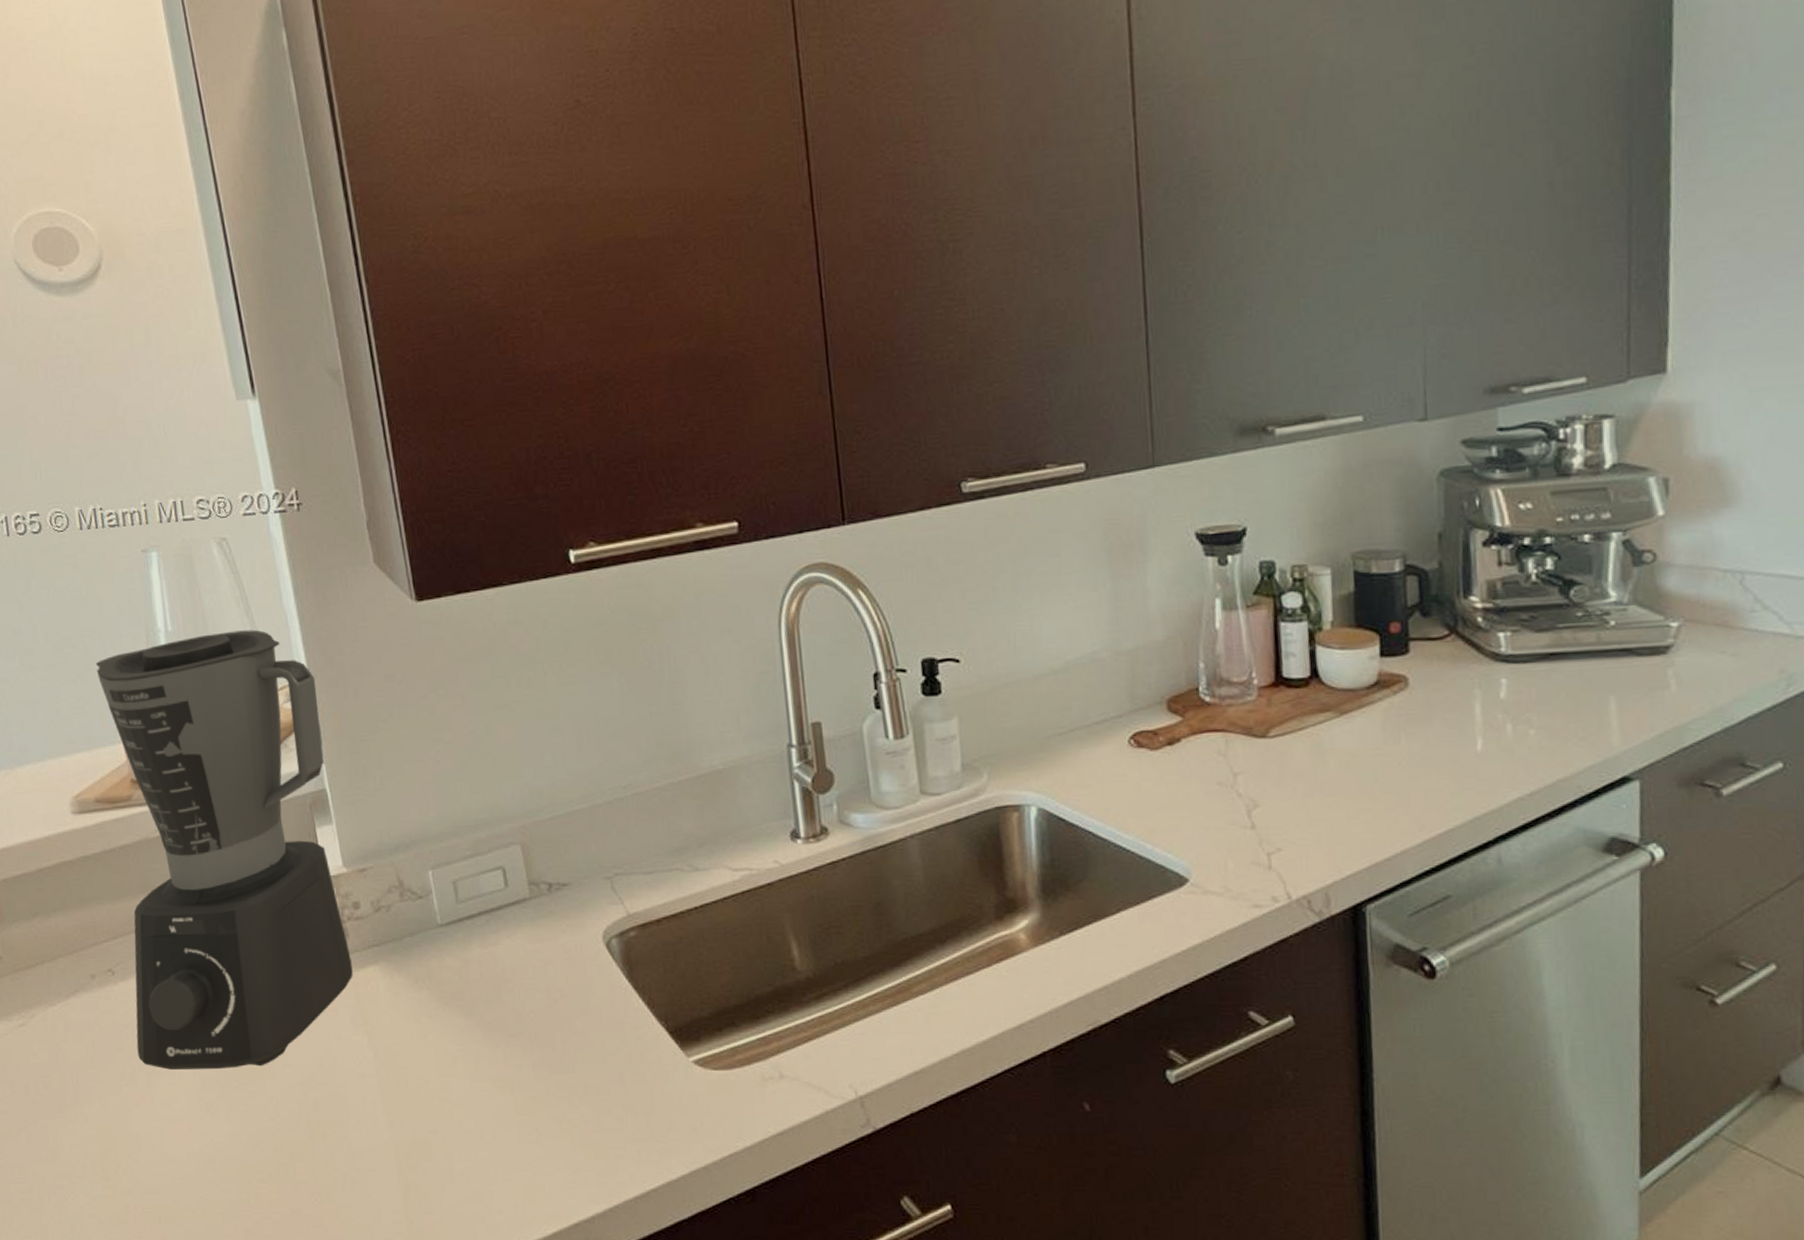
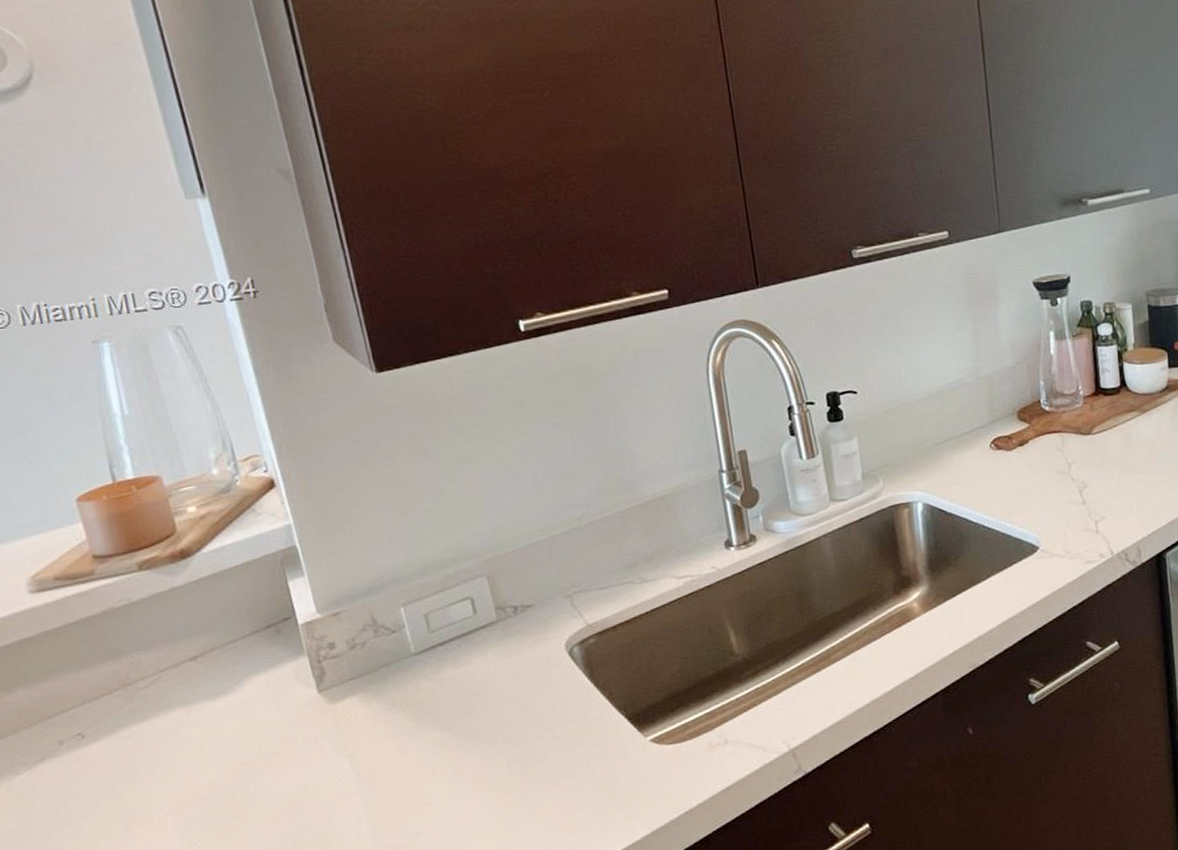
blender: present [96,629,353,1070] -> none [48,408,332,818]

